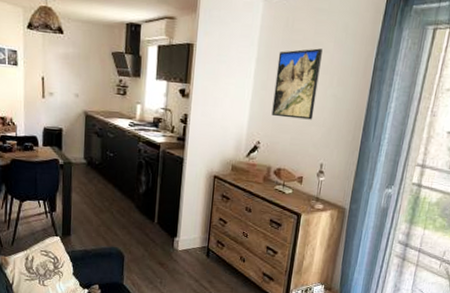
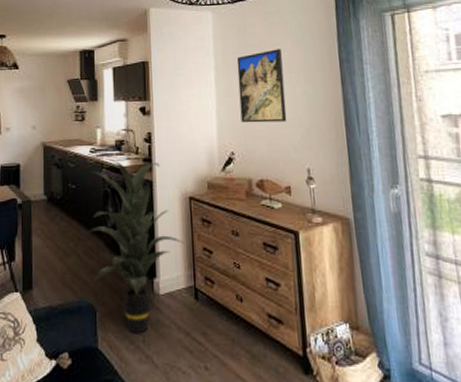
indoor plant: none [120,135,205,277] -> present [87,160,185,334]

